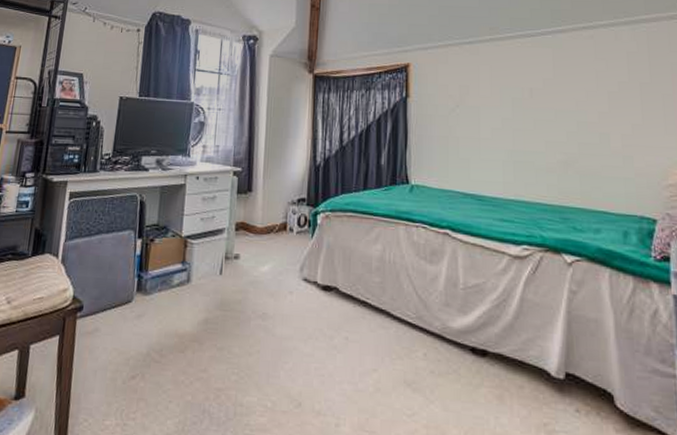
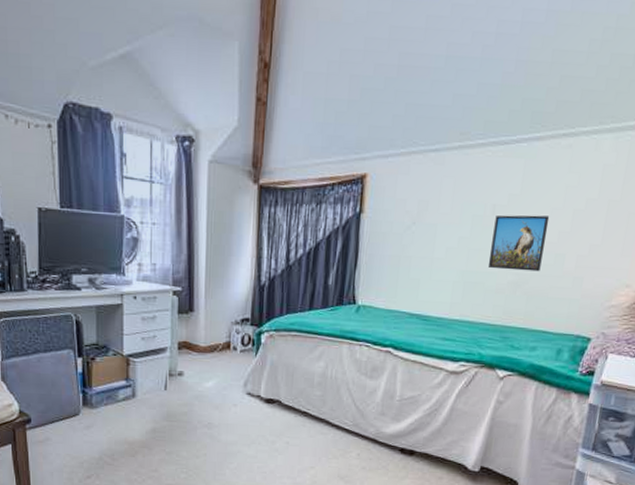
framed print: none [534,97,588,151] -> present [488,215,550,272]

